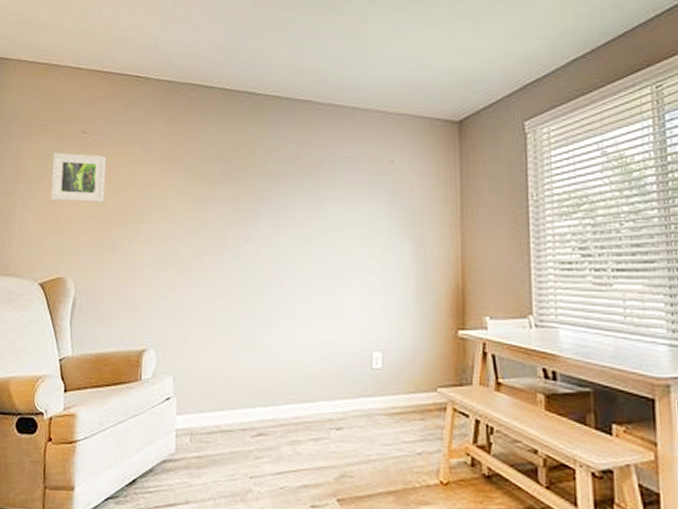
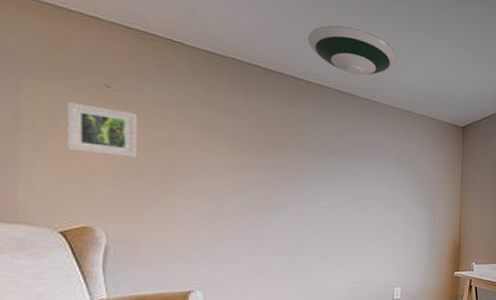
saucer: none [266,23,366,77] -> present [308,25,396,76]

